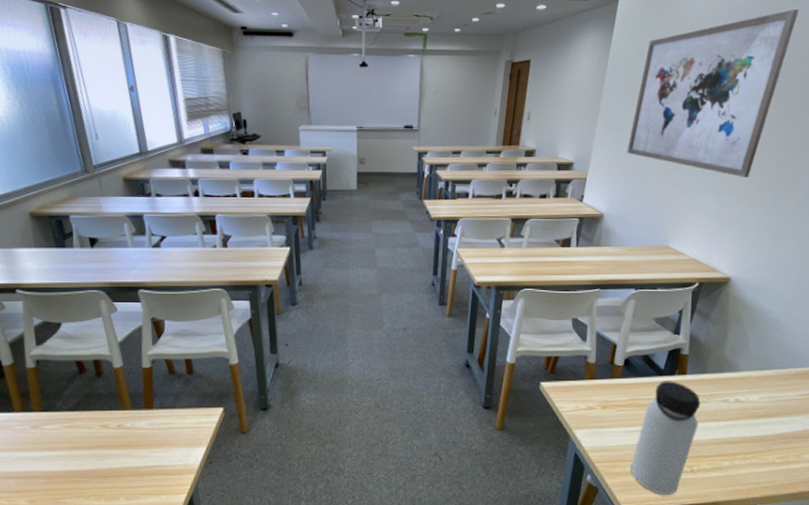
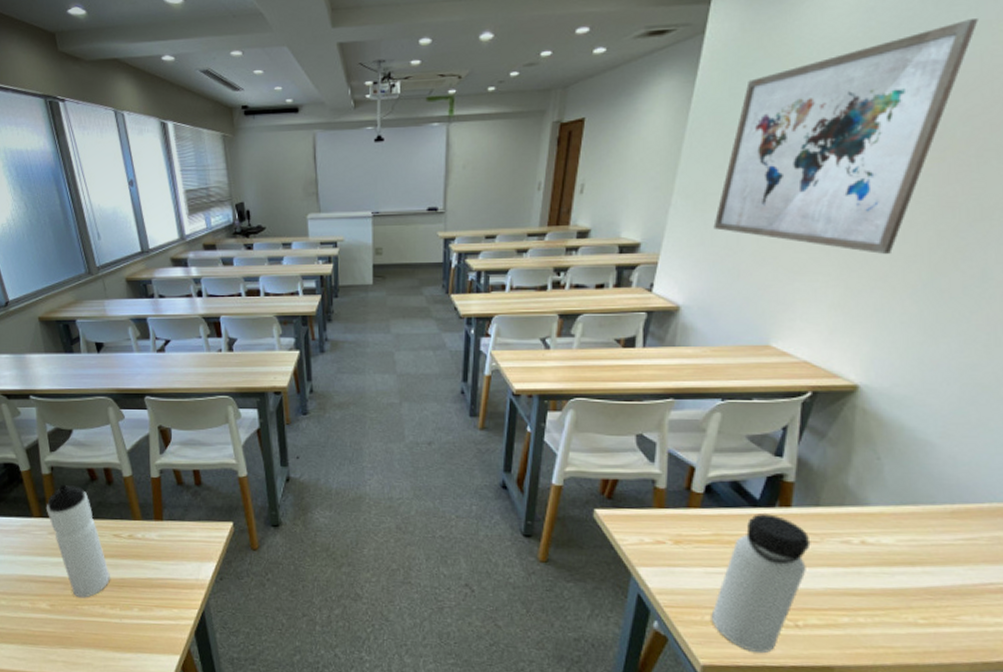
water bottle: none [30,377,96,491] -> present [47,484,110,598]

